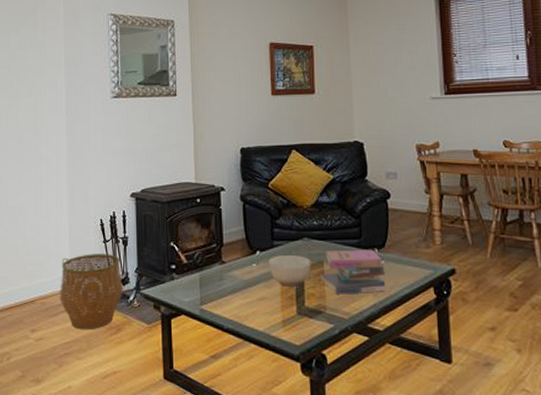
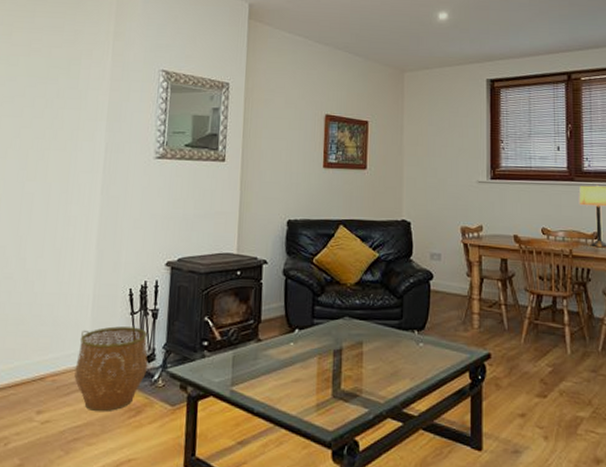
bowl: present [267,254,311,287] -> none [305,333,351,368]
books: present [320,249,386,294] -> none [358,331,424,377]

